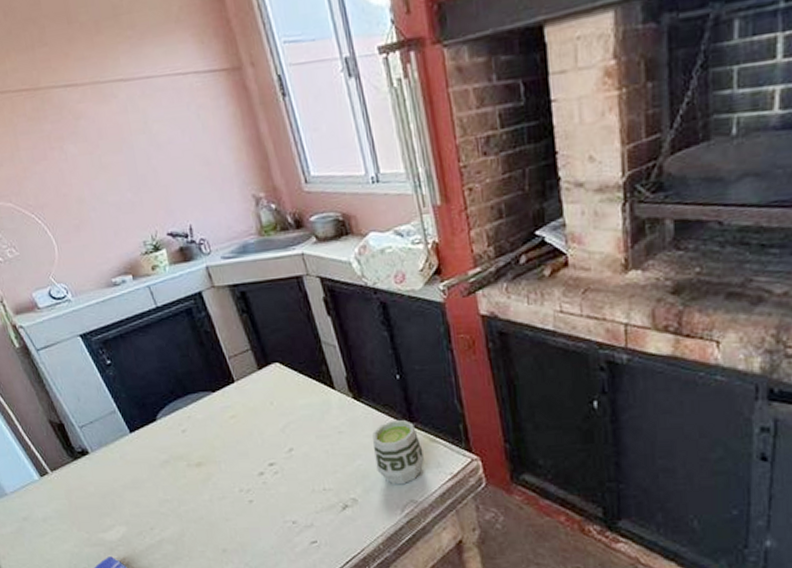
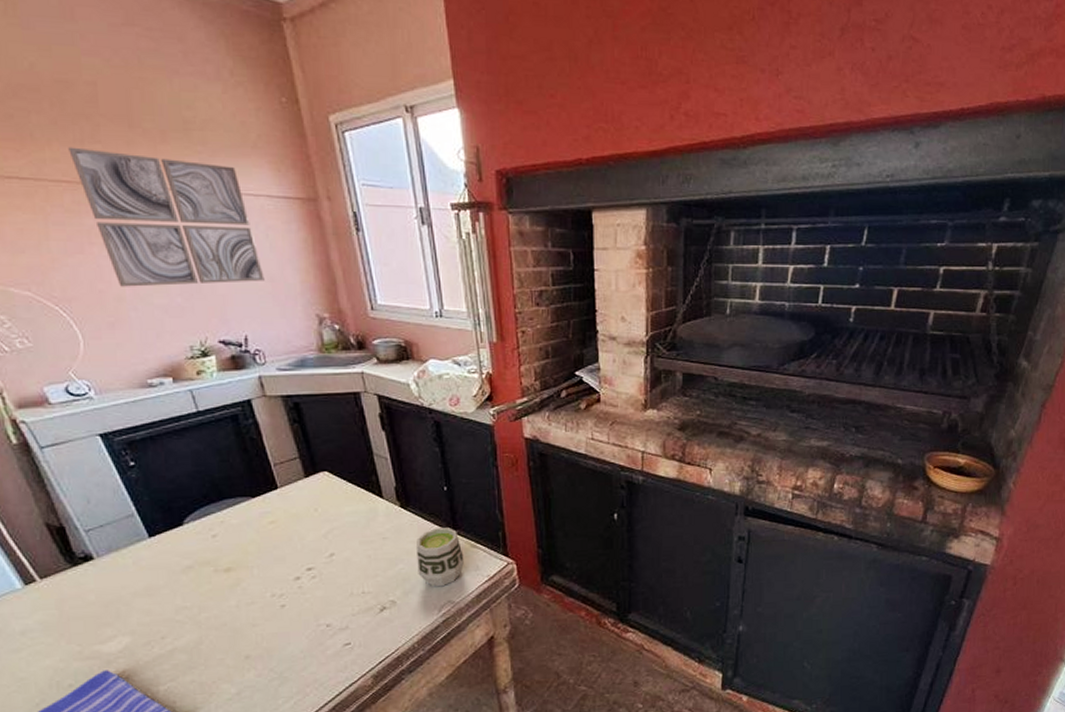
wall art: none [23,46,201,188] -> present [68,147,265,287]

